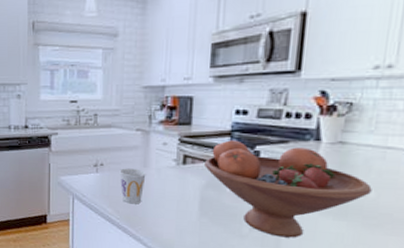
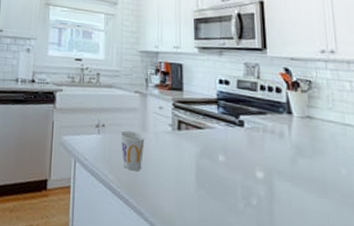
fruit bowl: present [205,140,372,238] -> none [197,108,343,217]

